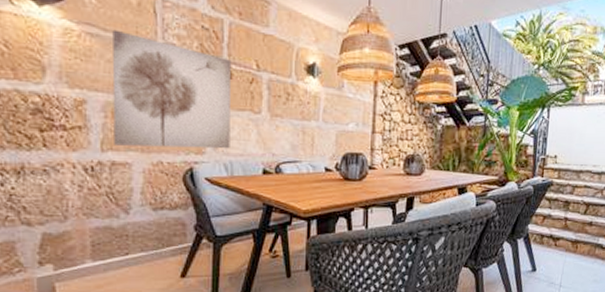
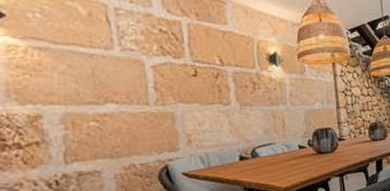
wall art: present [112,29,232,149] -> none [63,41,204,156]

